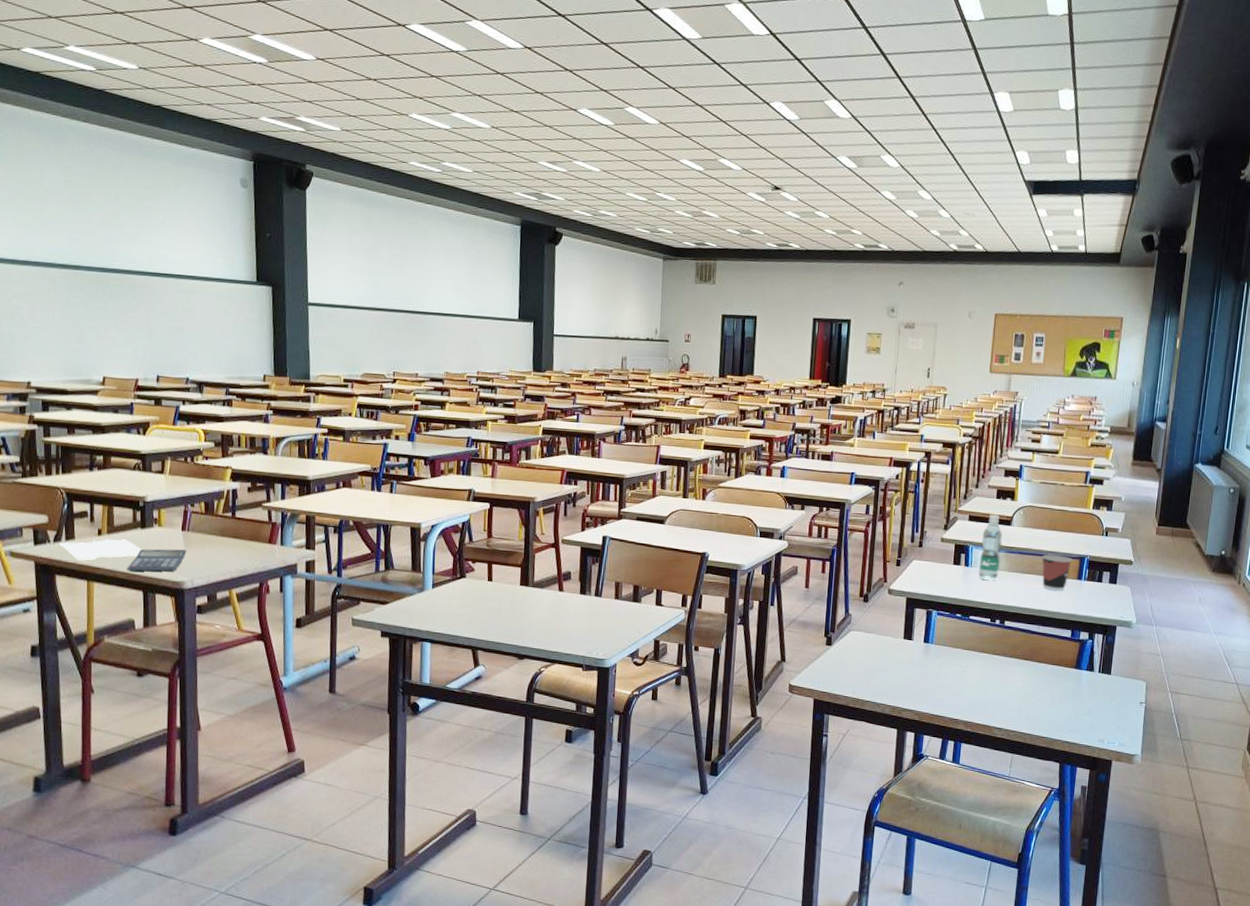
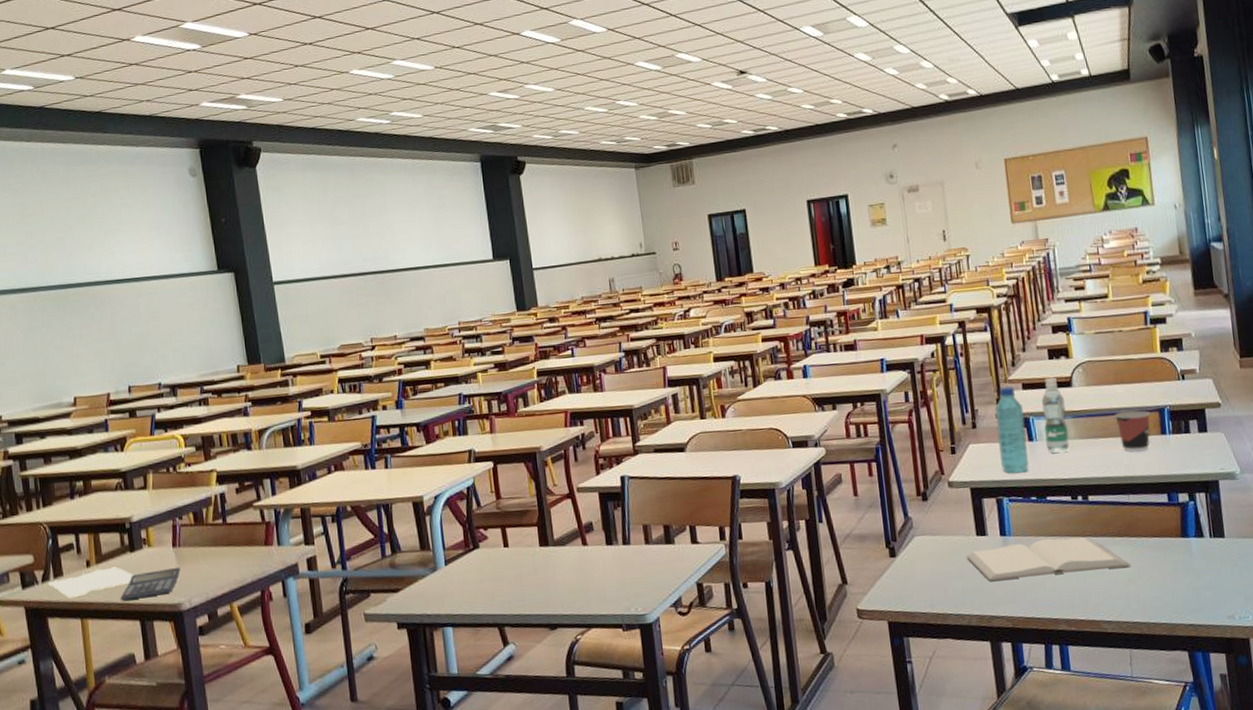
book: none [891,651,1029,686] -> present [966,537,1132,581]
water bottle: none [937,515,966,592] -> present [994,386,1029,474]

